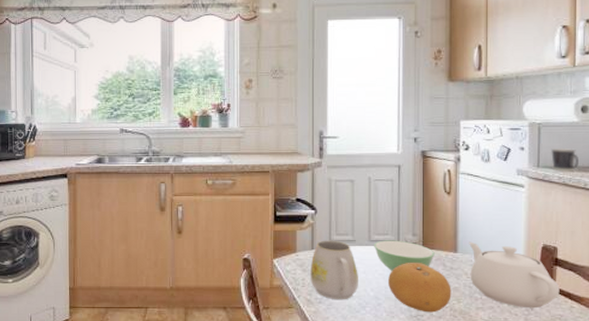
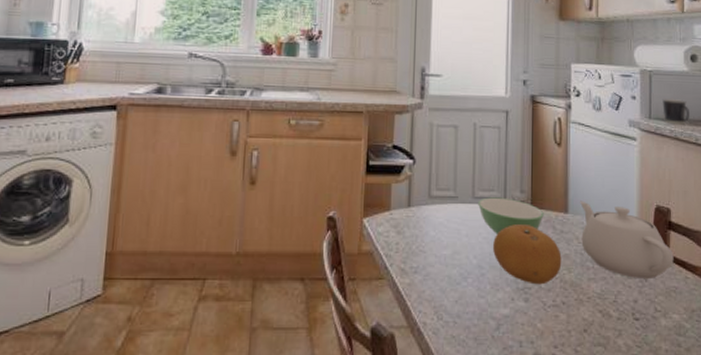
mug: present [310,240,359,300] -> none [405,196,461,270]

